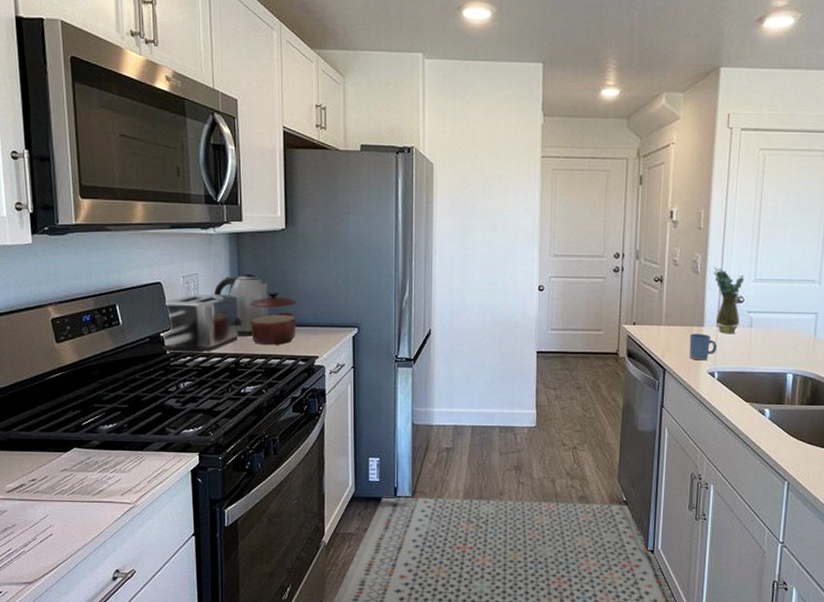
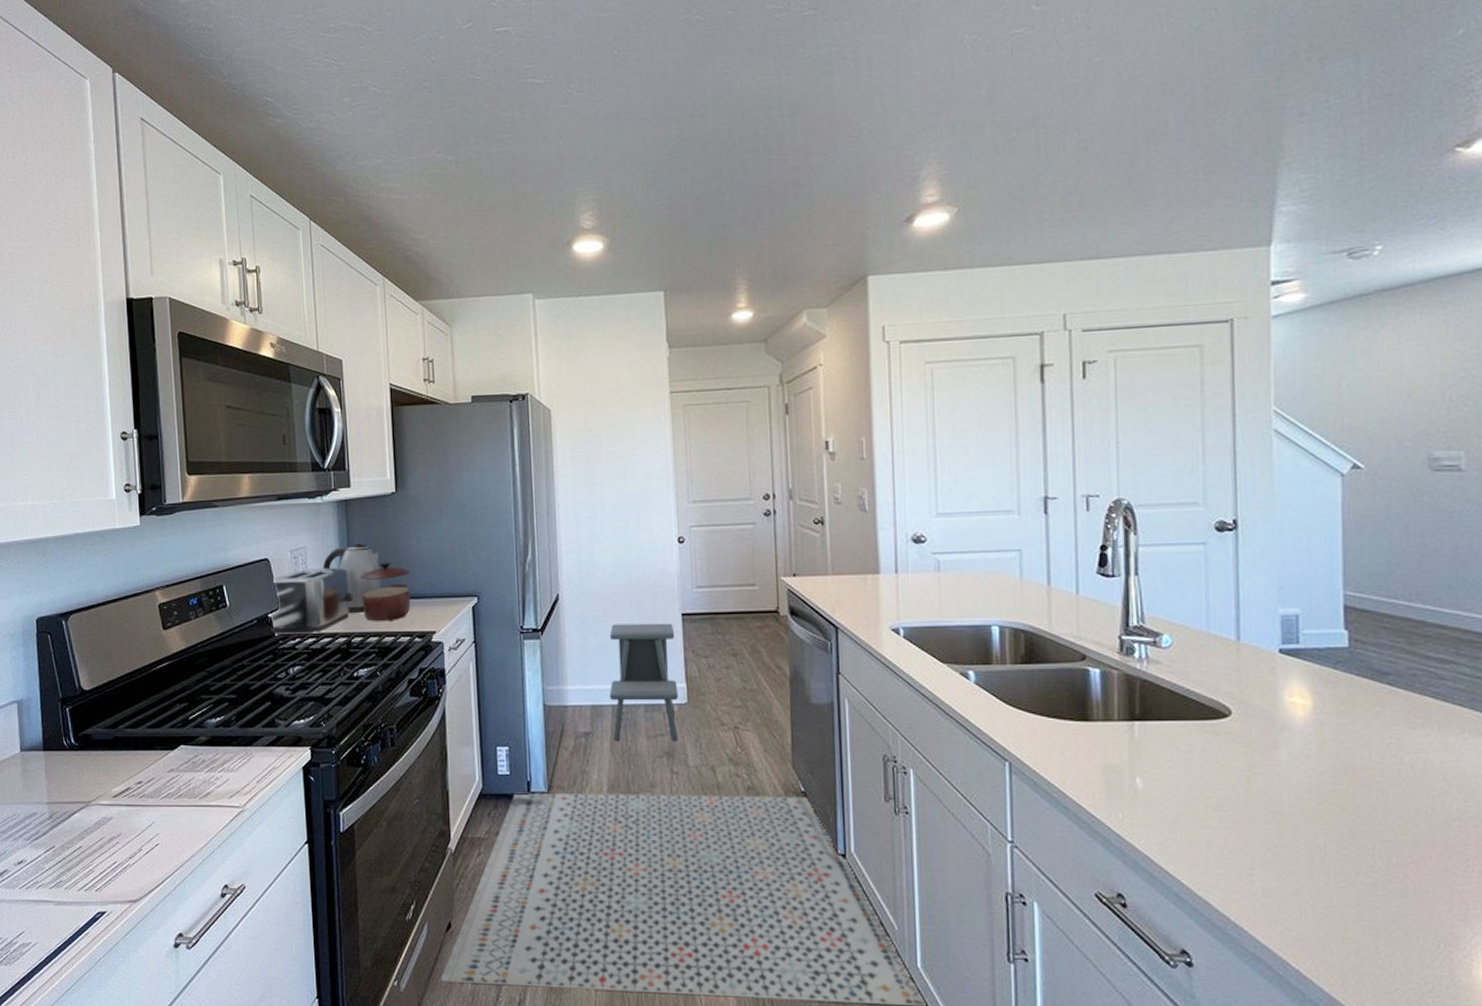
step stool: none [469,357,530,457] -> present [609,623,678,741]
mug: present [689,333,718,361] -> none [863,582,900,615]
vase: present [713,267,745,333] -> none [884,502,924,580]

